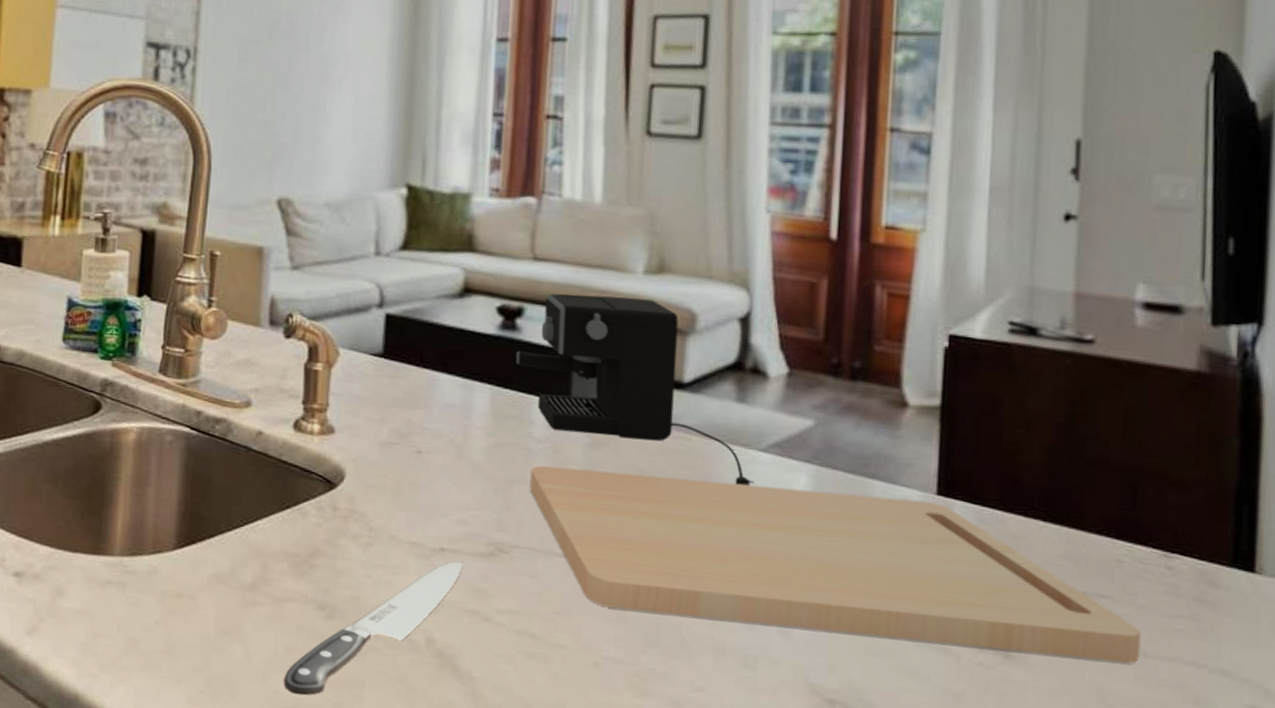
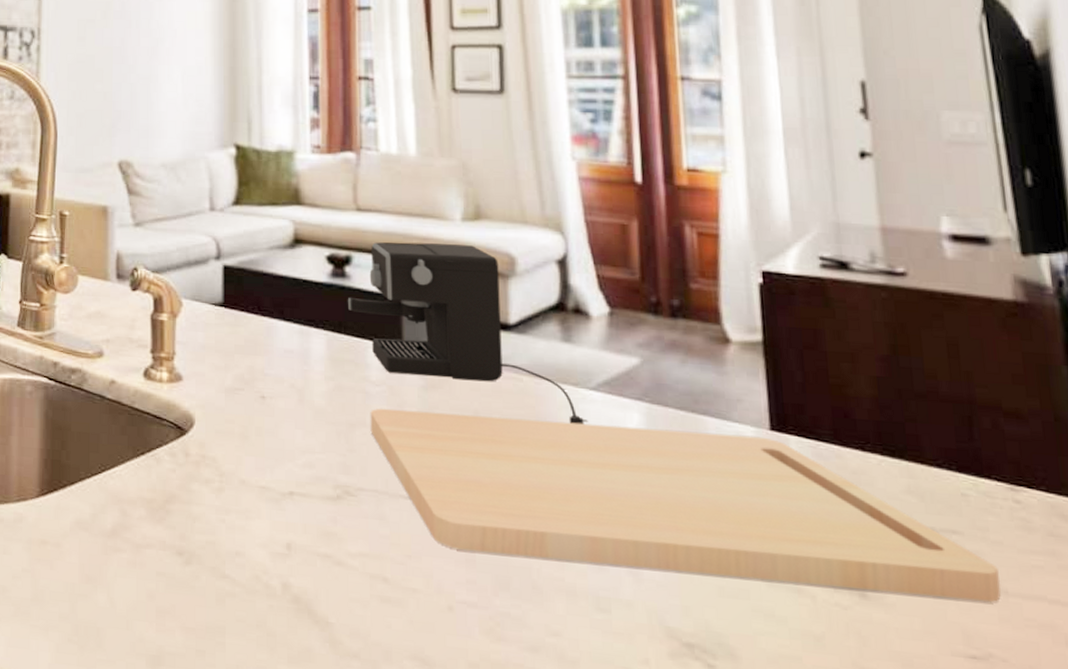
kitchen knife: present [283,560,463,696] -> none [147,504,312,643]

